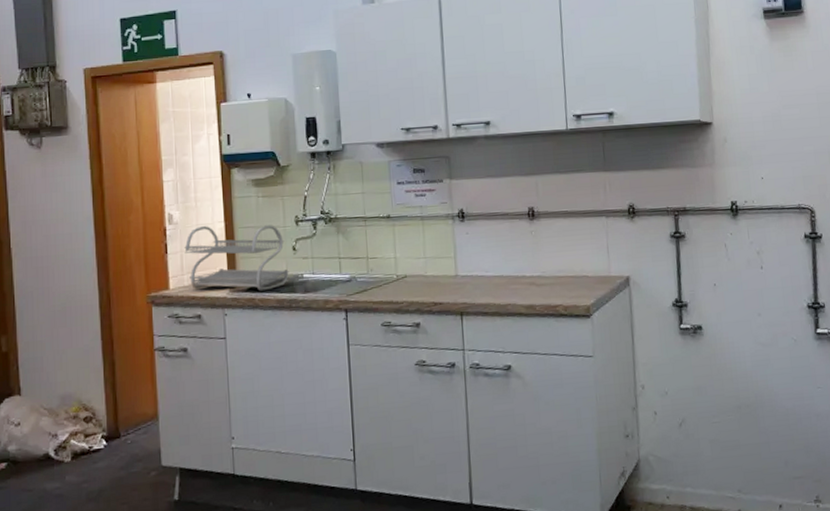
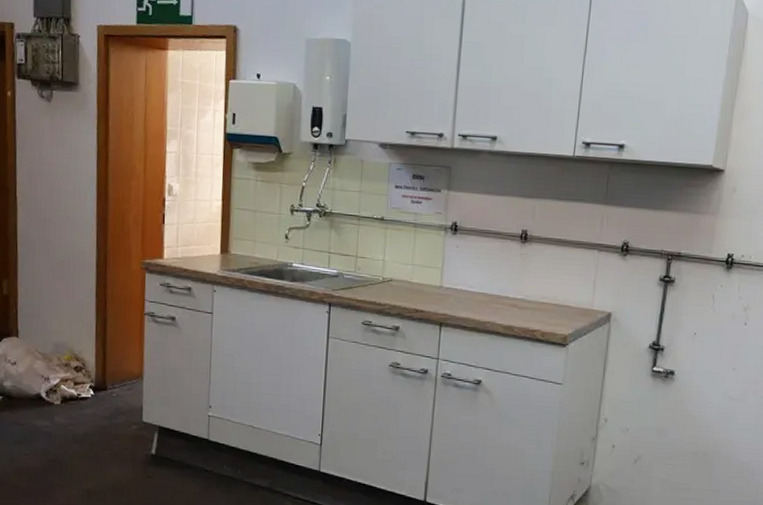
dish rack: present [184,225,289,292] -> none [181,202,279,274]

